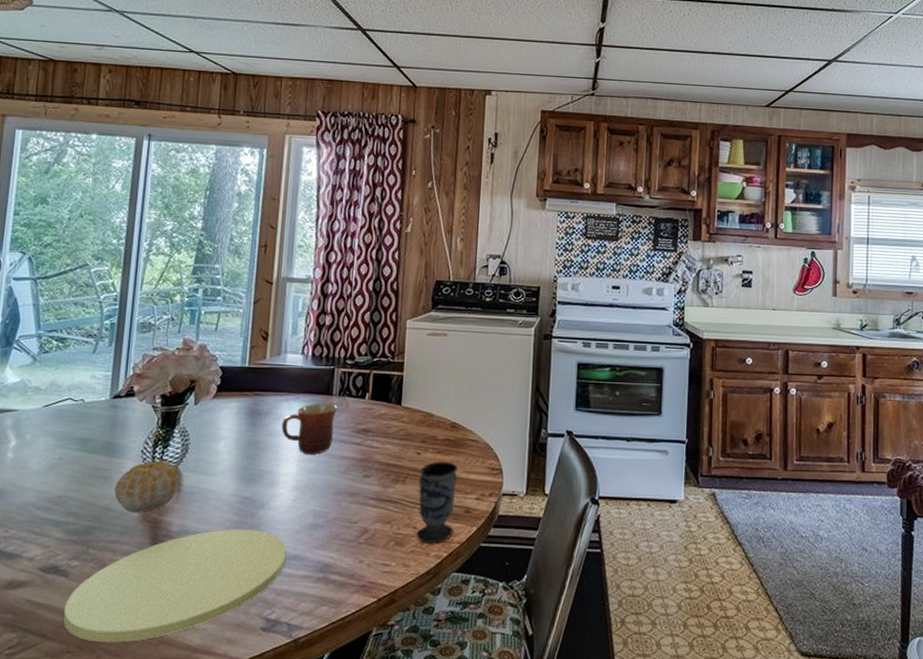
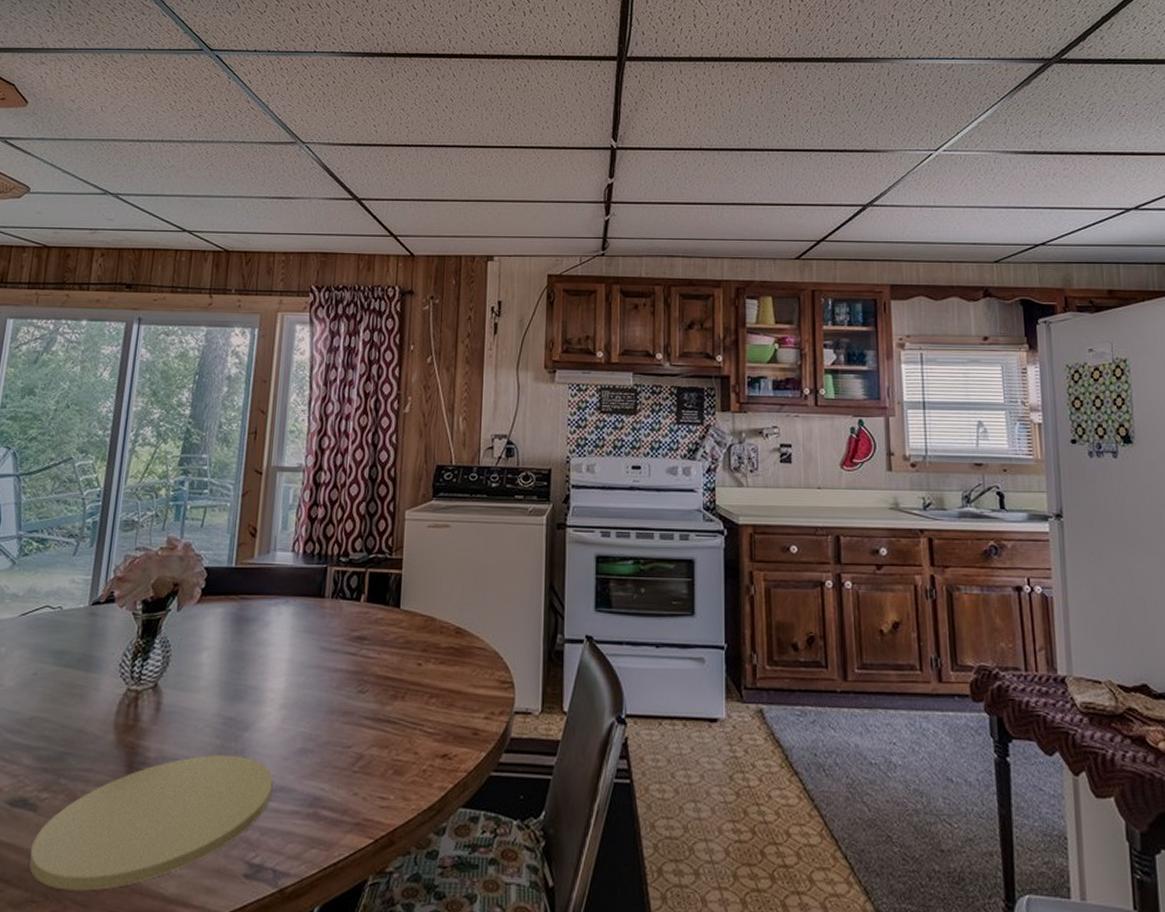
fruit: present [114,460,181,512] -> none [89,675,161,735]
mug: present [281,403,338,454] -> none [269,607,330,666]
cup: present [416,461,458,543] -> none [417,673,464,772]

